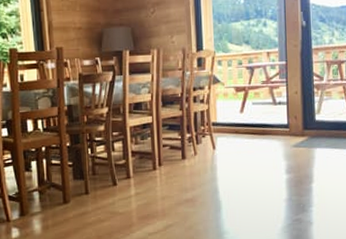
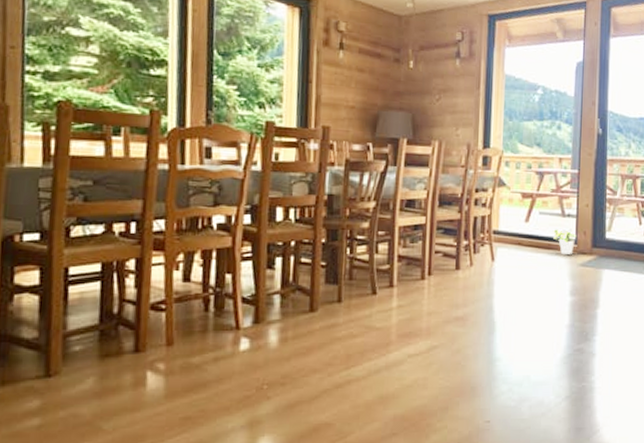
potted plant: none [266,113,288,139] -> present [552,227,577,255]

